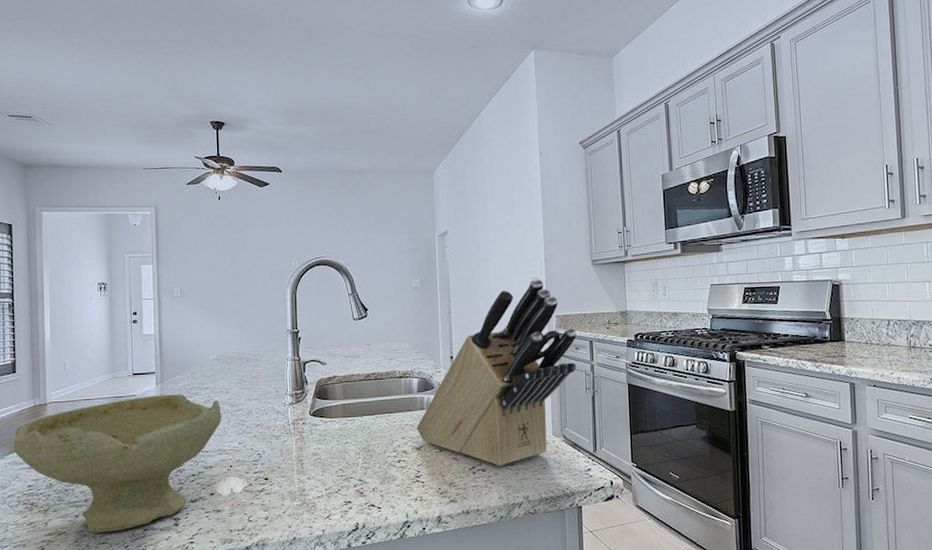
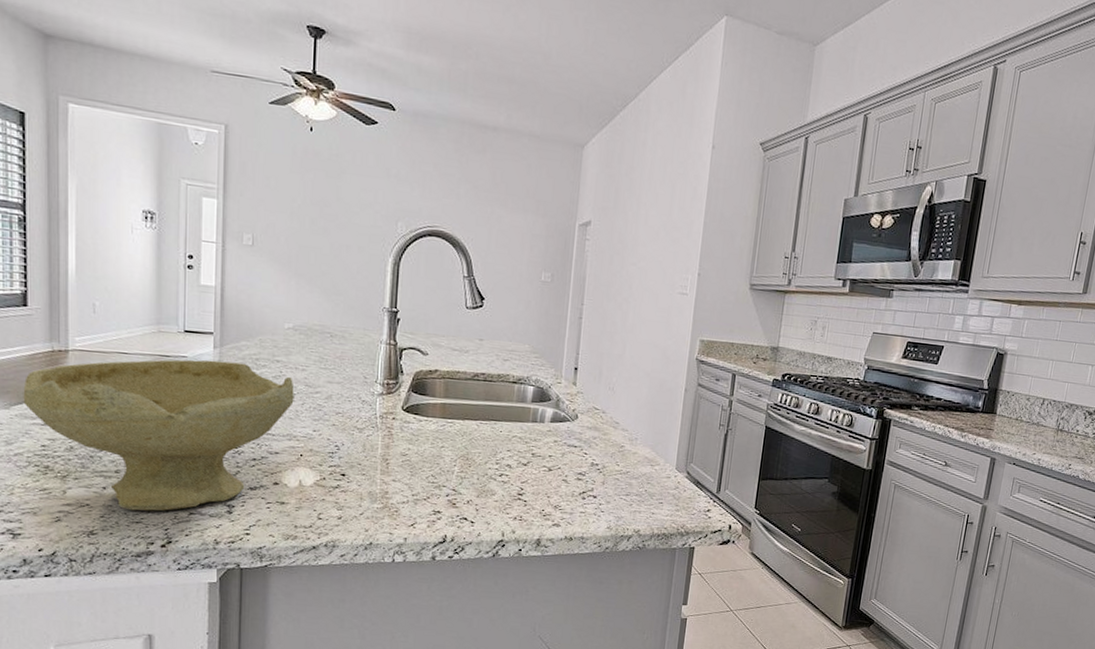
knife block: present [416,279,577,467] -> none [525,295,721,496]

